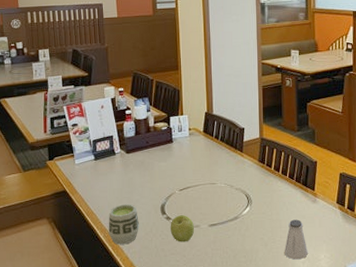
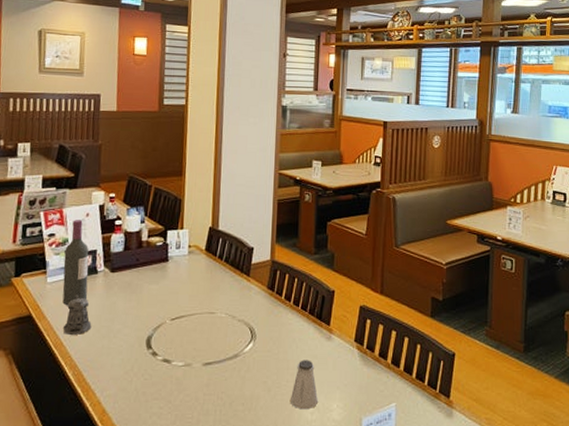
wine bottle: none [87,111,110,181] -> present [62,220,89,305]
pepper shaker: none [92,172,115,206] -> present [62,294,92,336]
cup: present [108,203,140,245] -> none [78,333,119,386]
apple: present [170,215,195,242] -> none [155,350,186,385]

